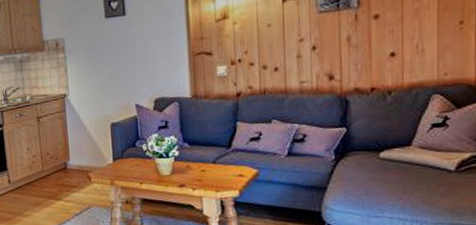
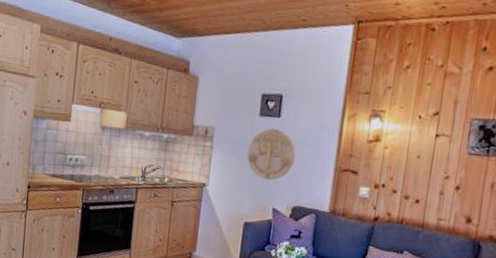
wall decoration: none [100,27,148,79] -> present [247,128,296,181]

